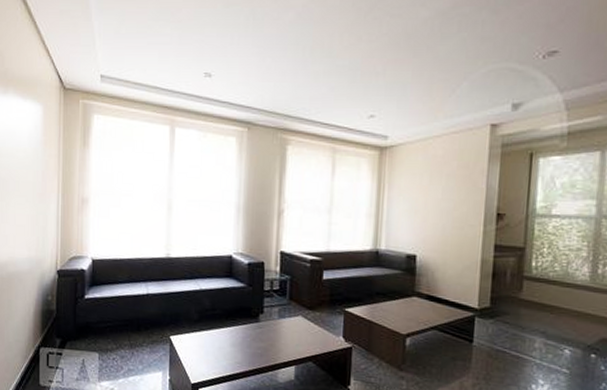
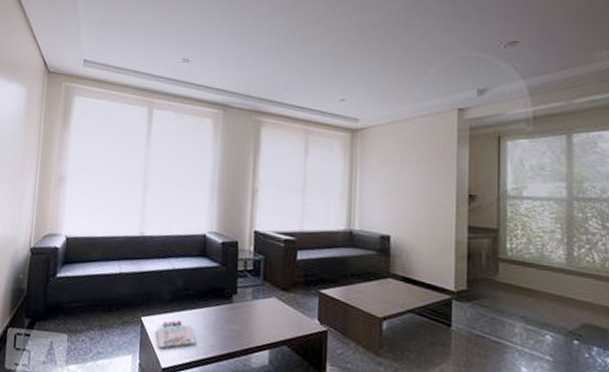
magazine: none [185,338,225,367] -> present [156,320,197,350]

